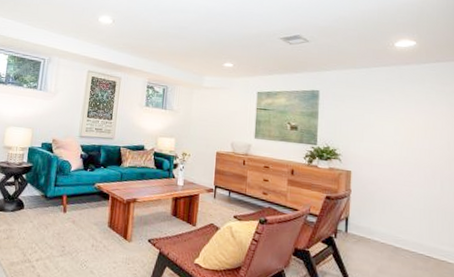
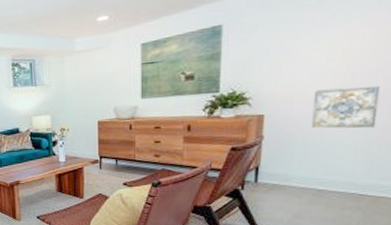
wall art: none [386,157,433,197] -> present [311,85,381,129]

